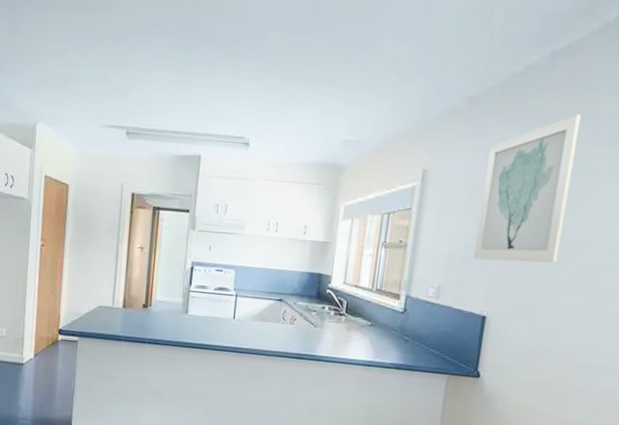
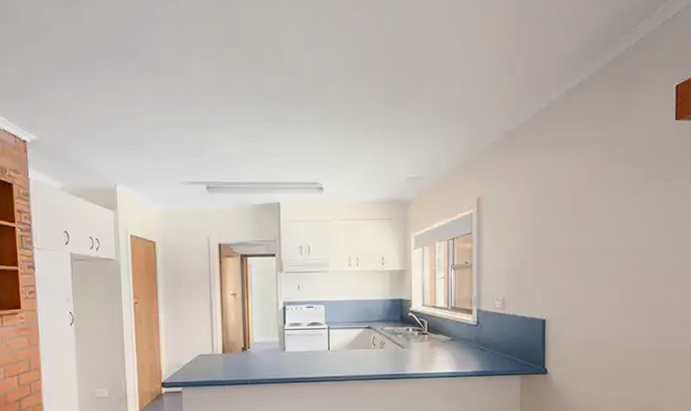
wall art: present [474,114,582,263] -> none [528,140,598,271]

